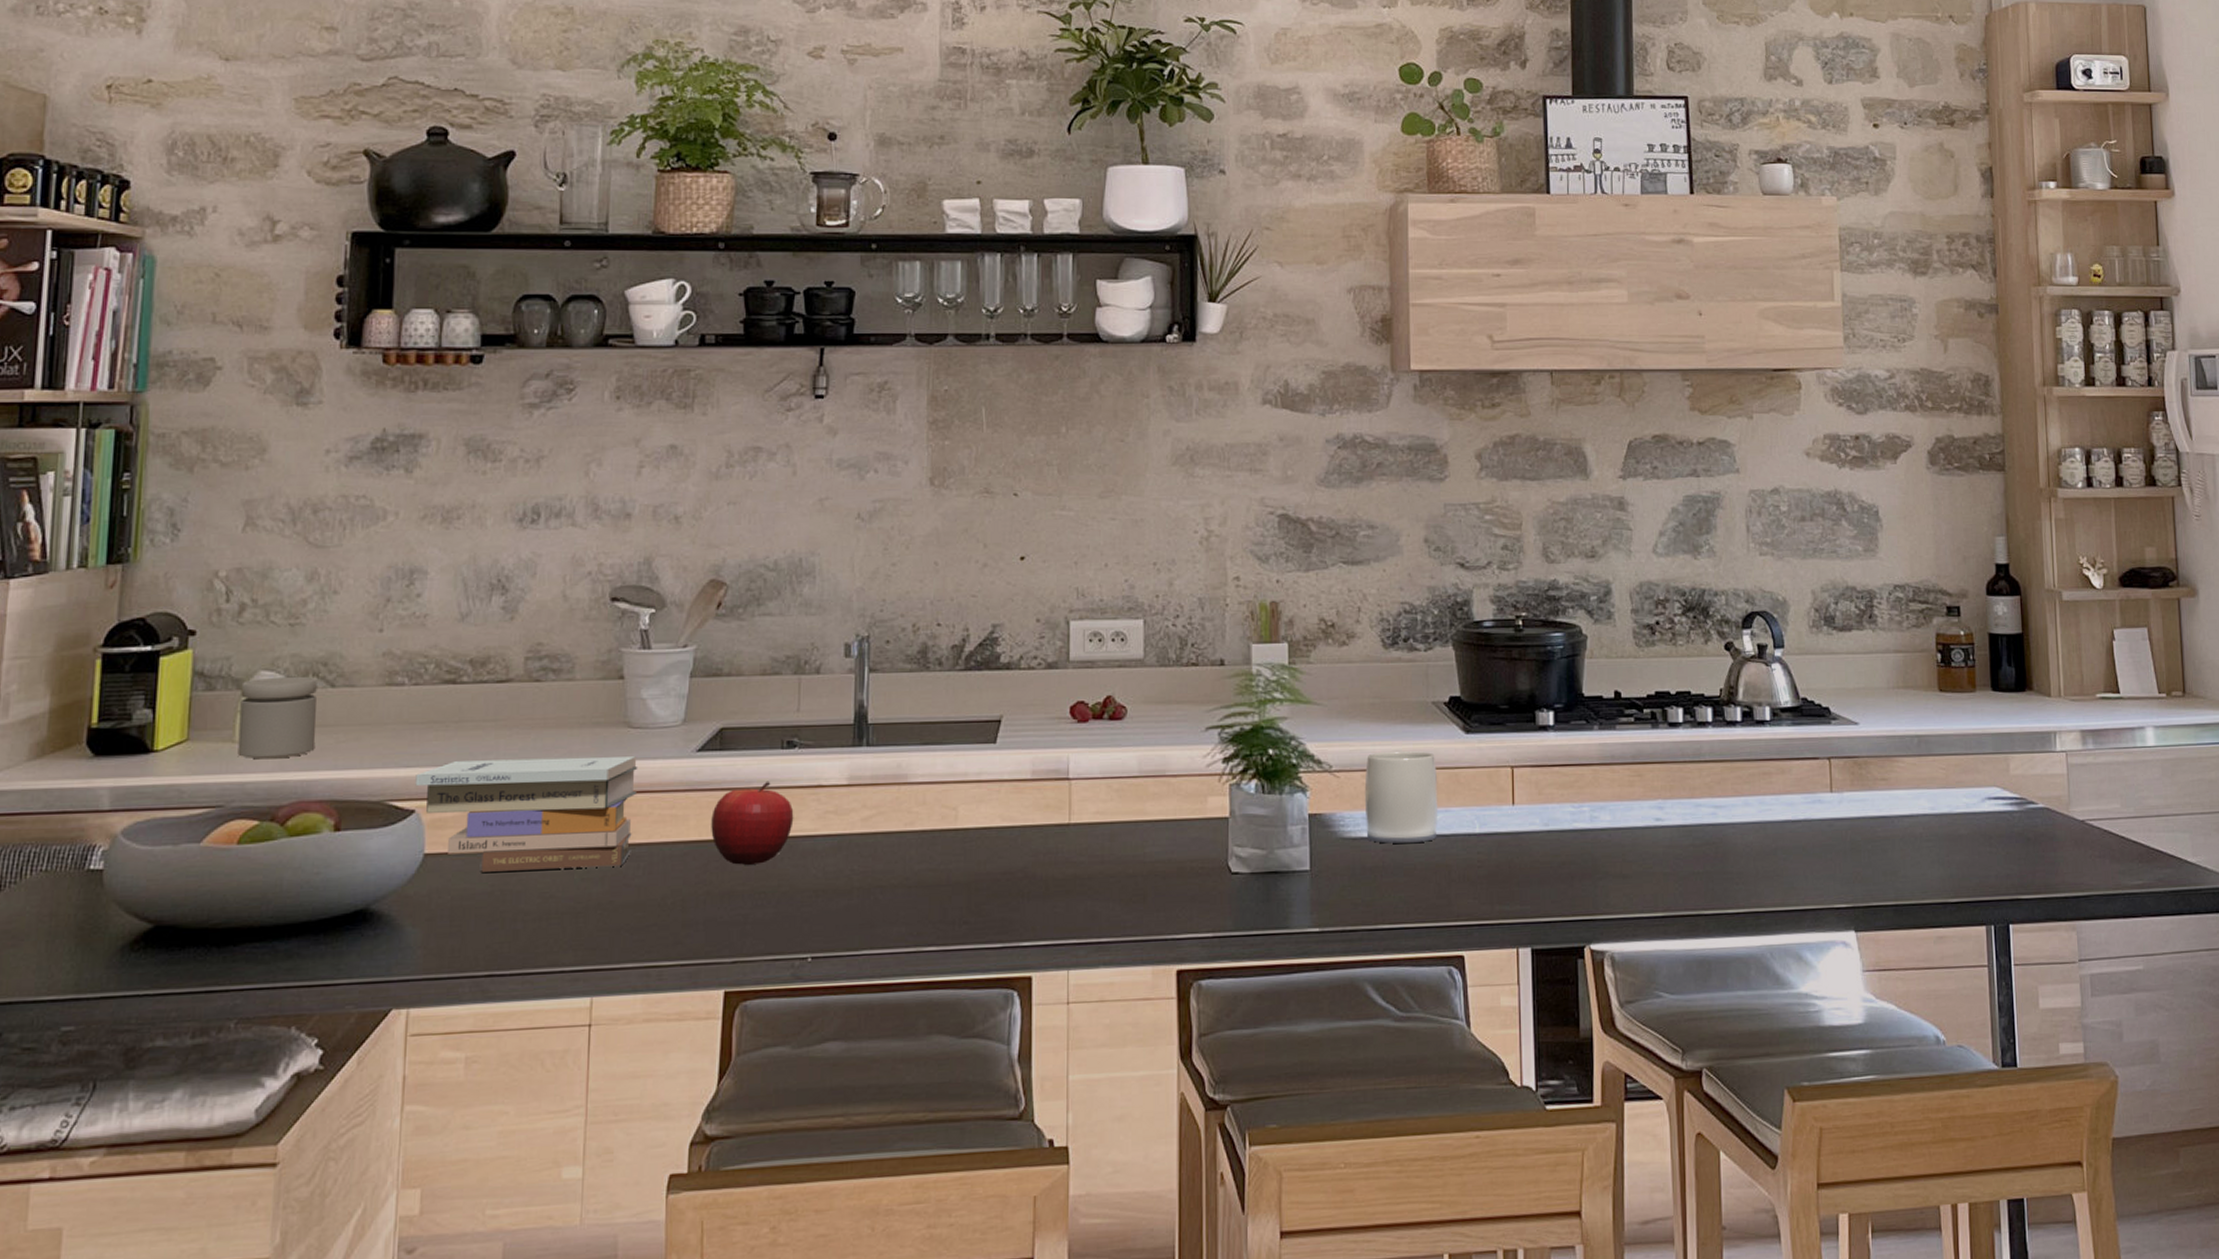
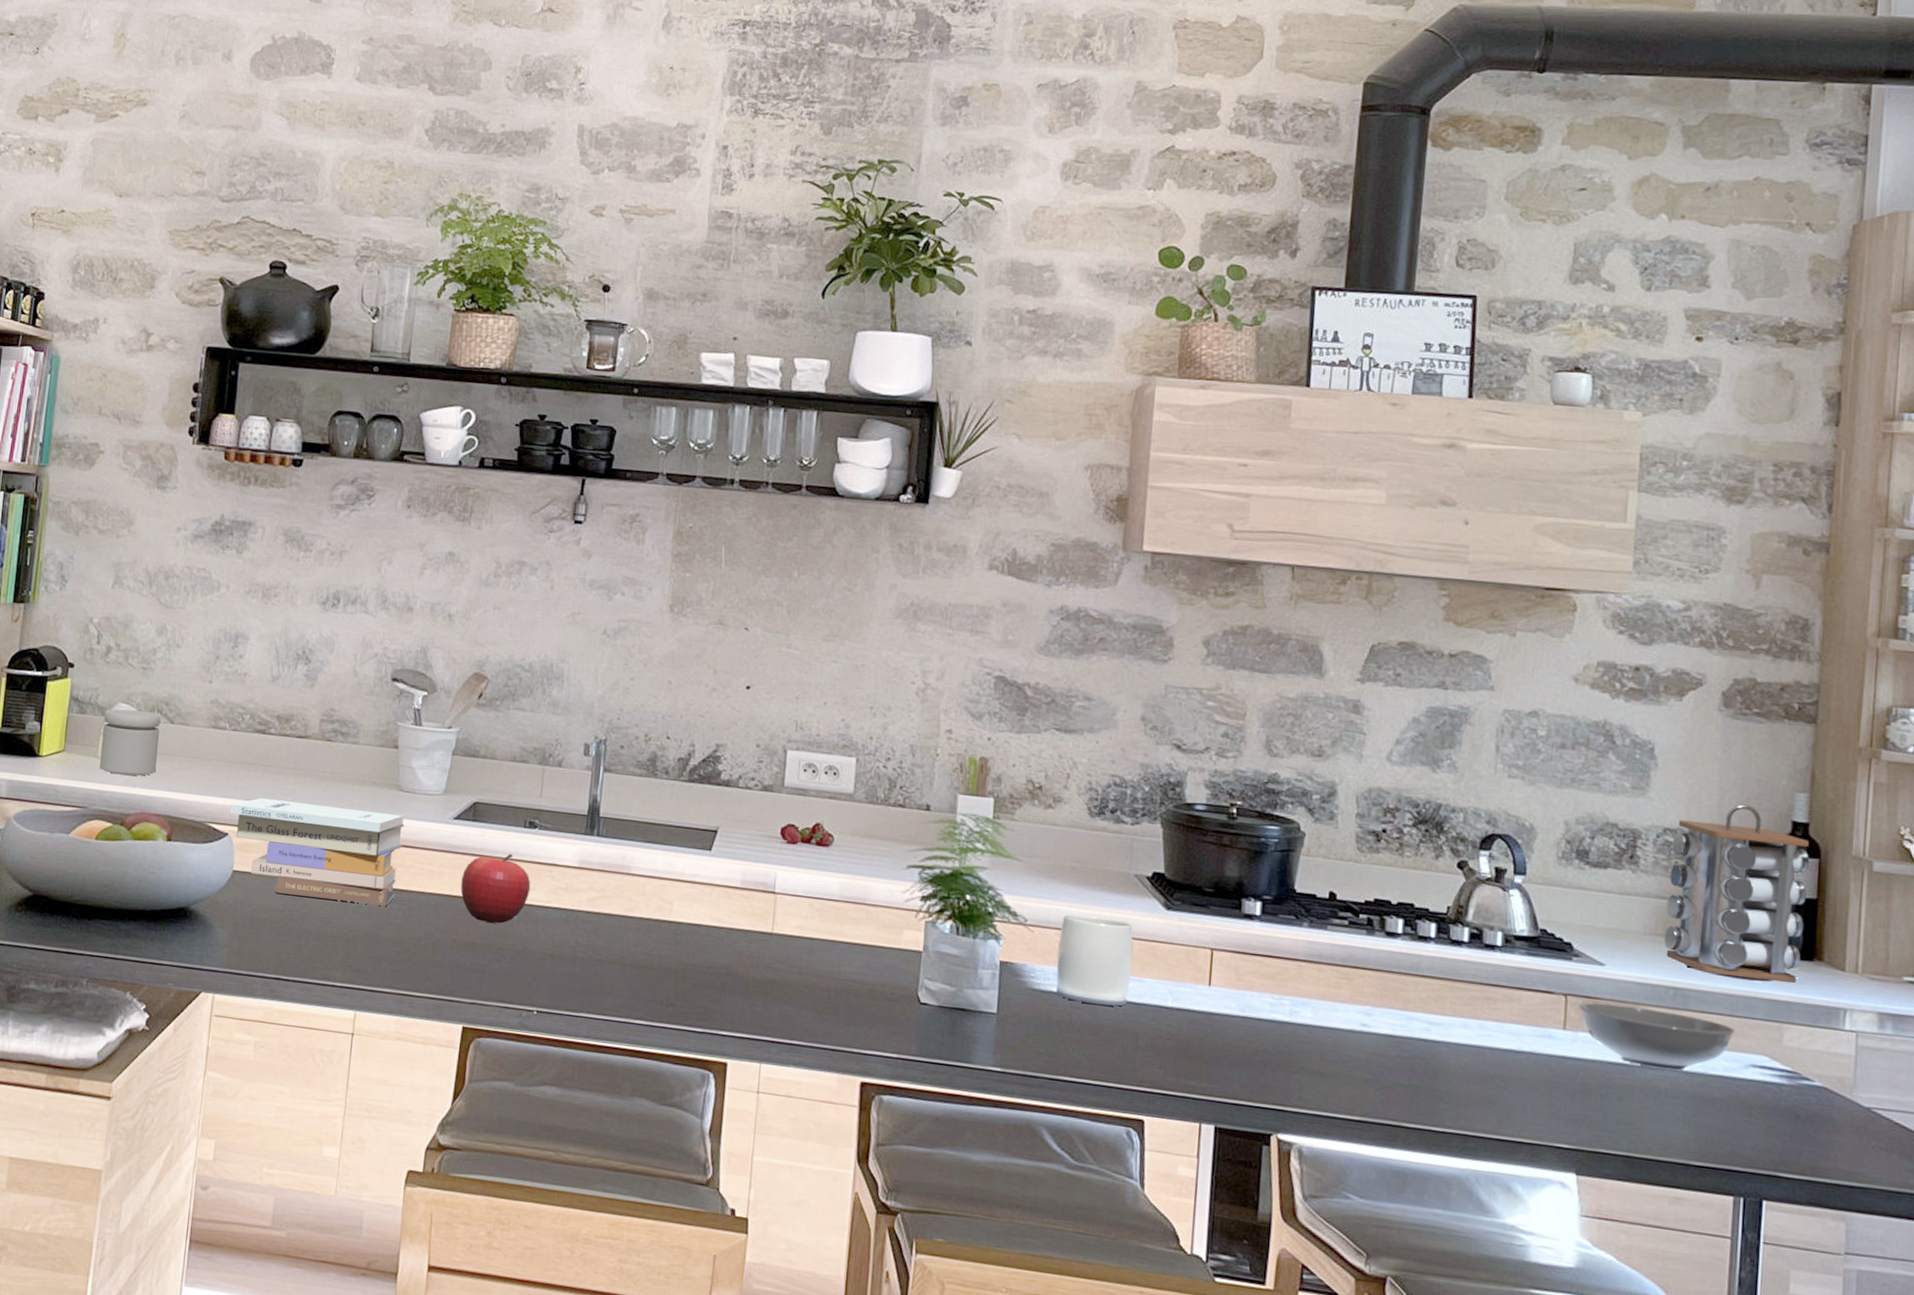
bowl: none [1841,759,1972,816] -> present [1579,1003,1736,1071]
spice rack: none [1902,554,2016,719] -> present [1664,804,1810,984]

